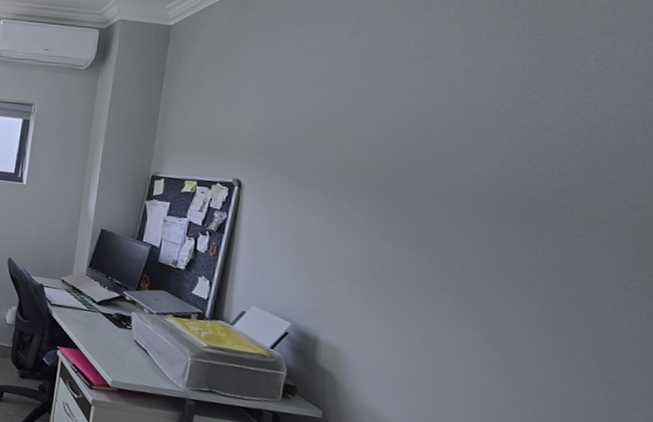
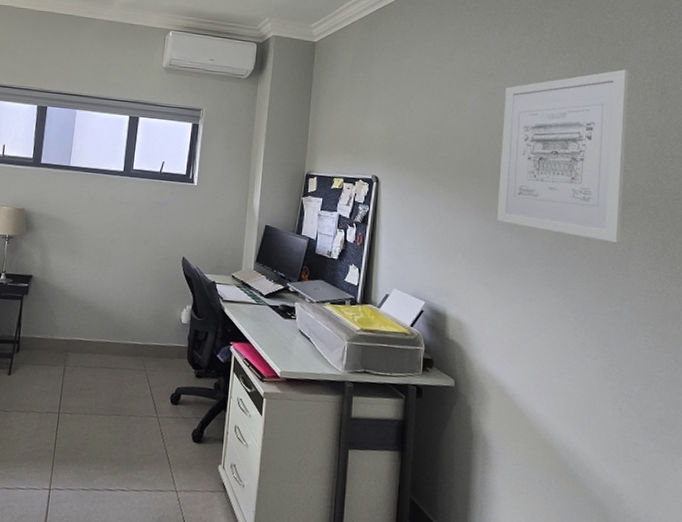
wall art: none [398,46,628,272] -> present [497,69,629,243]

